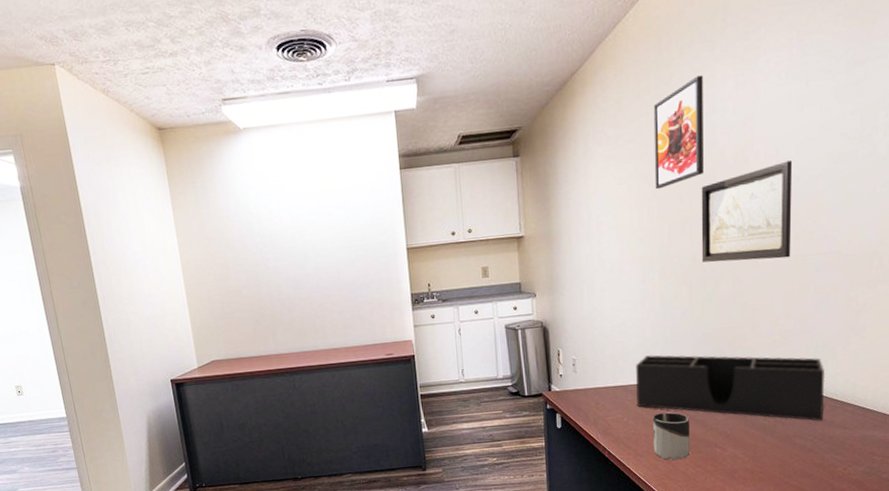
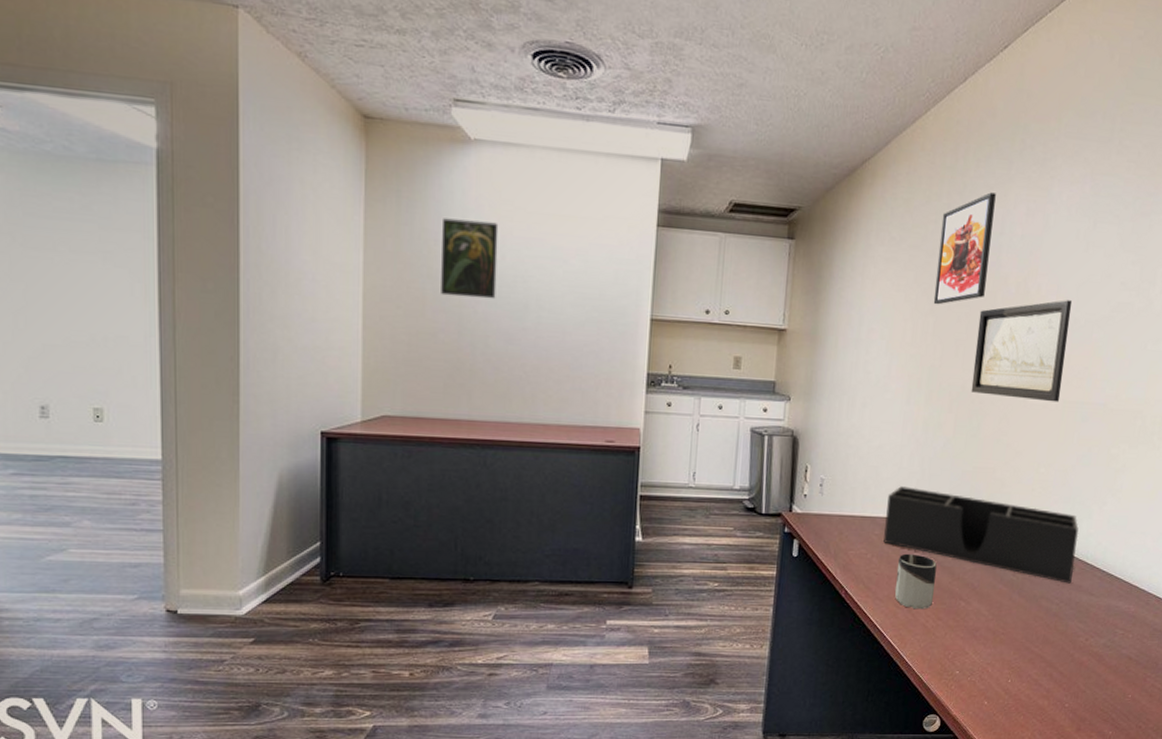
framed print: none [230,193,281,259] -> present [441,218,499,299]

